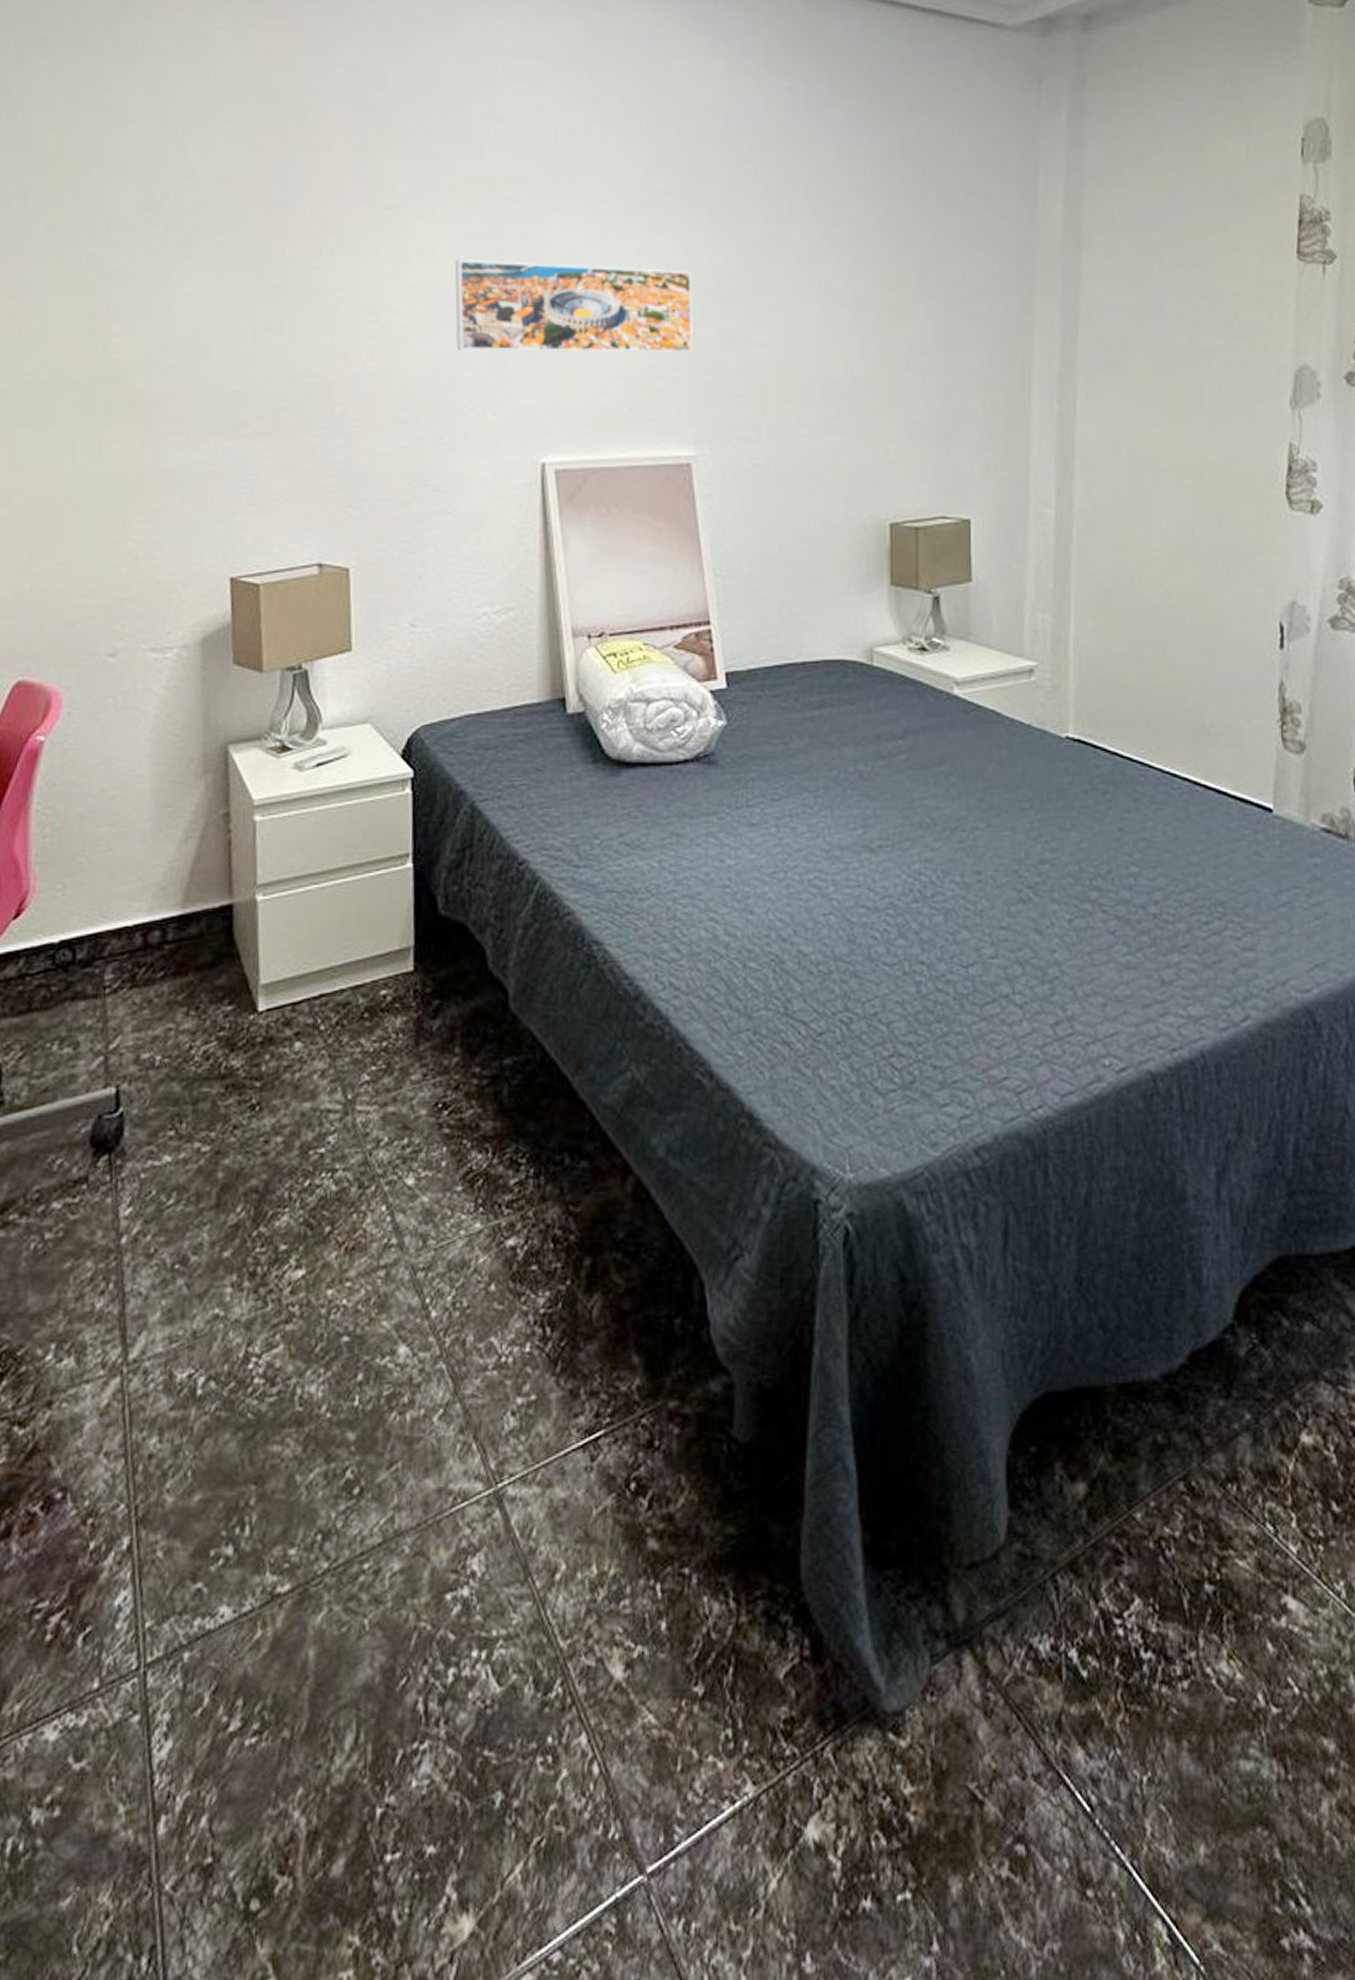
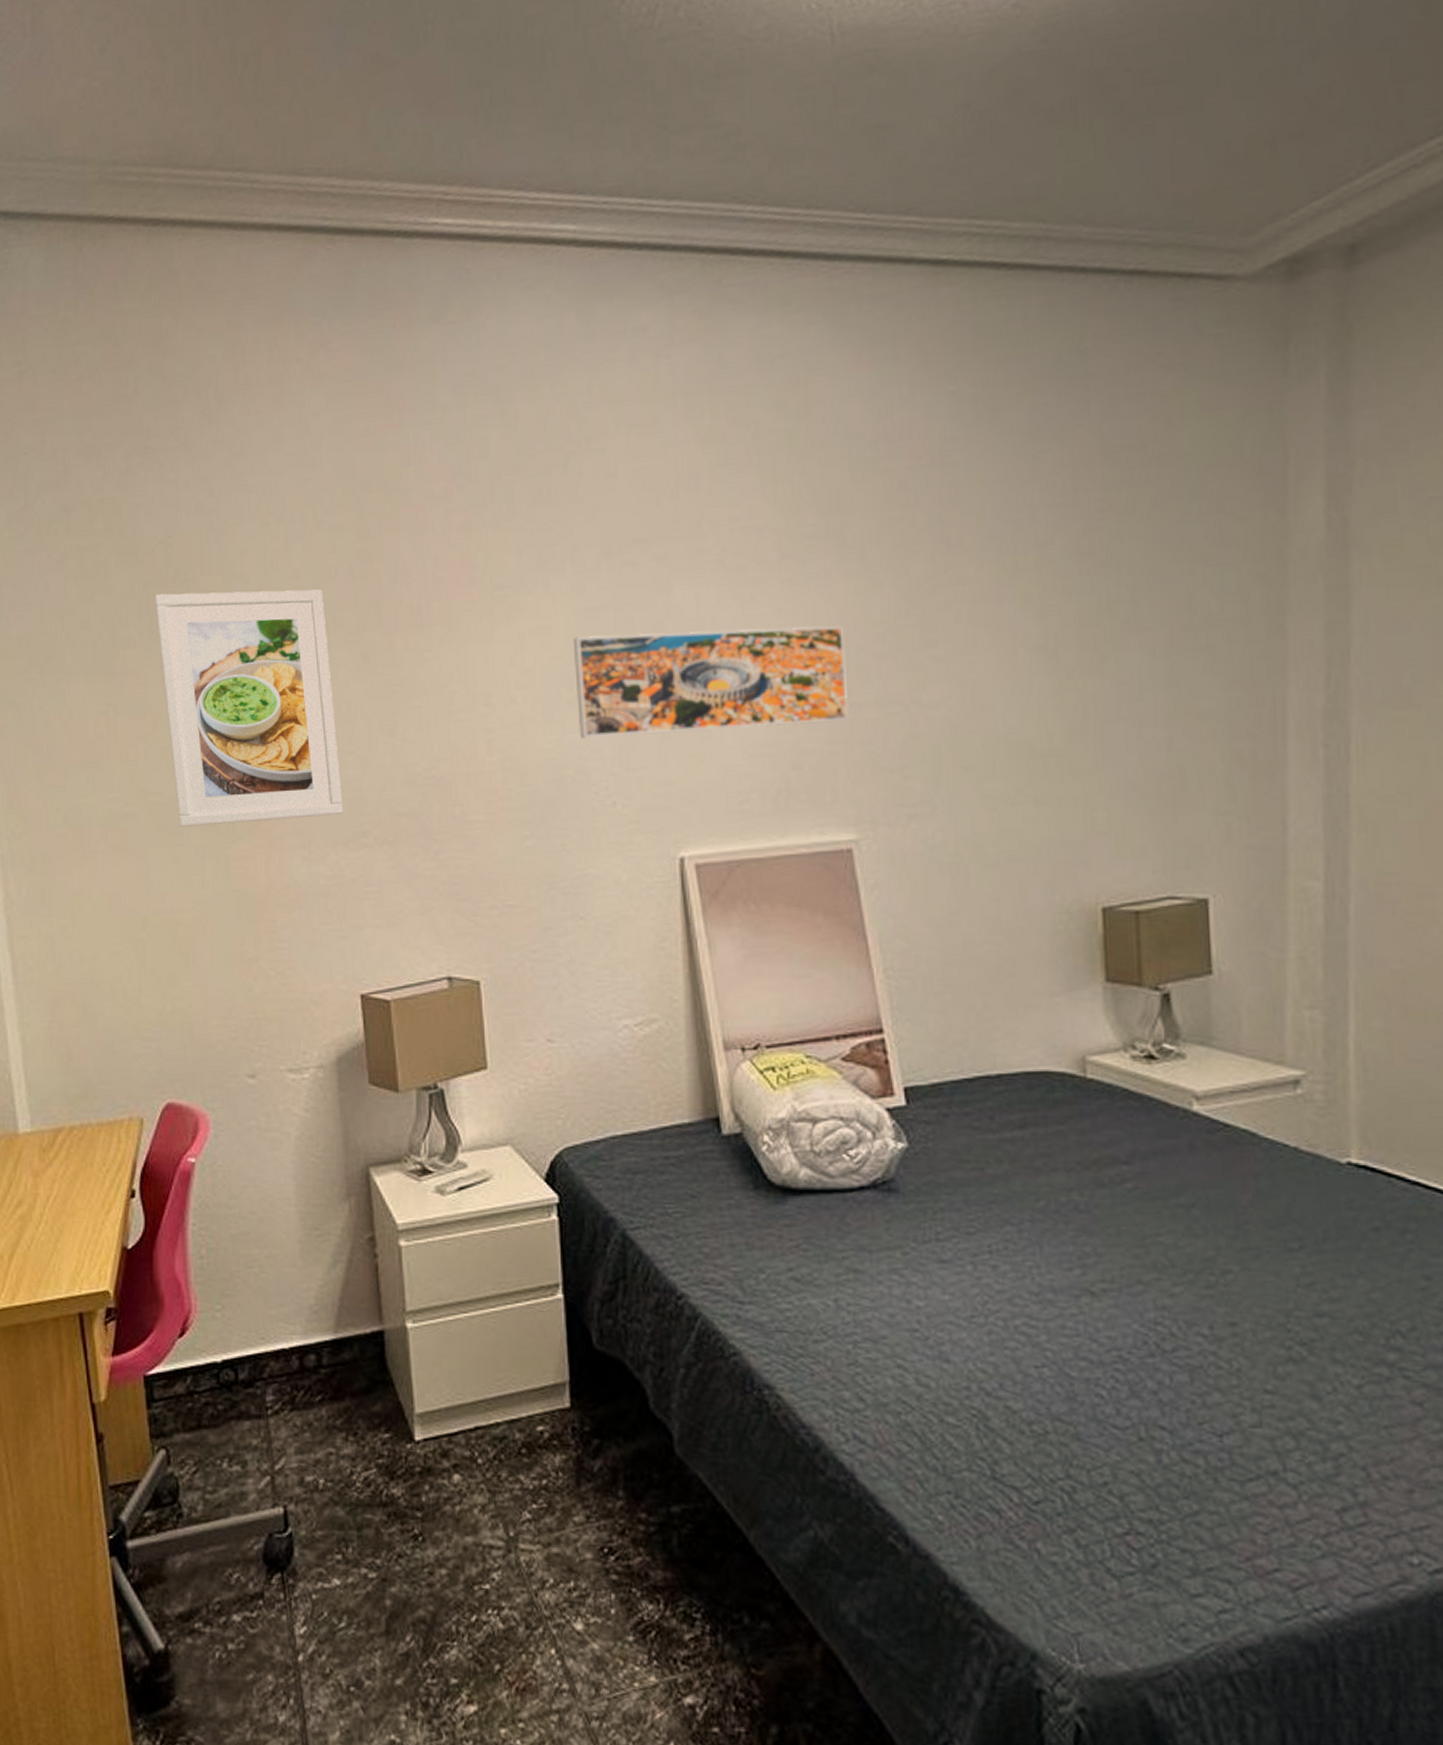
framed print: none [41,179,224,408] -> present [154,589,343,827]

